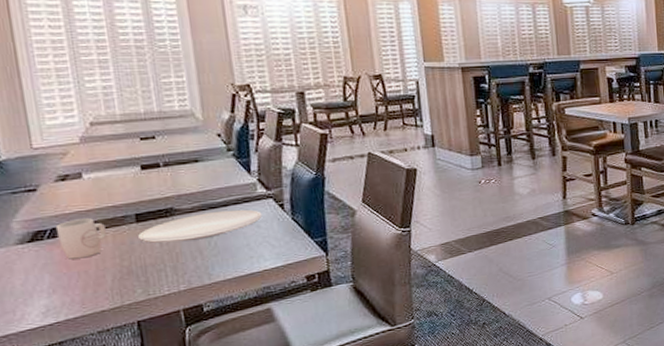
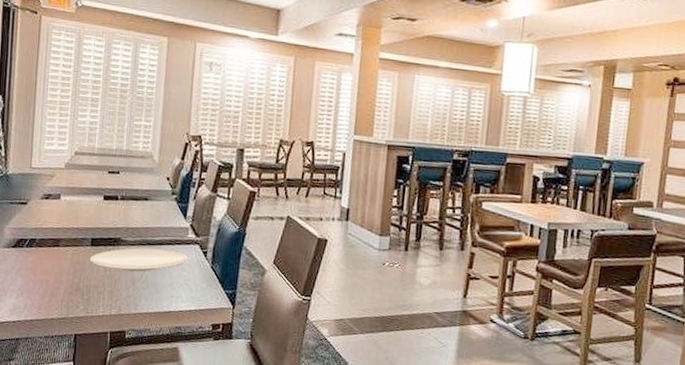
mug: present [55,218,108,259] -> none [33,234,69,269]

